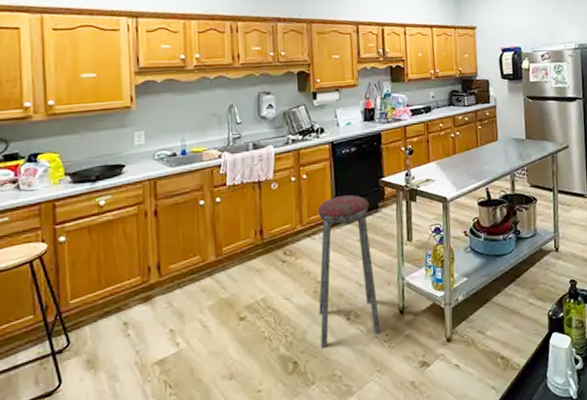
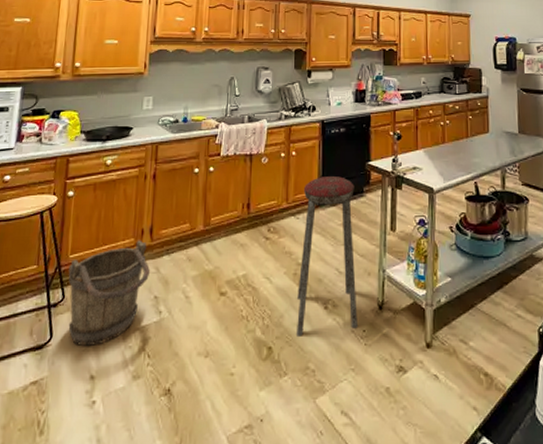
bucket: none [70,277,163,388] -> present [68,240,151,347]

